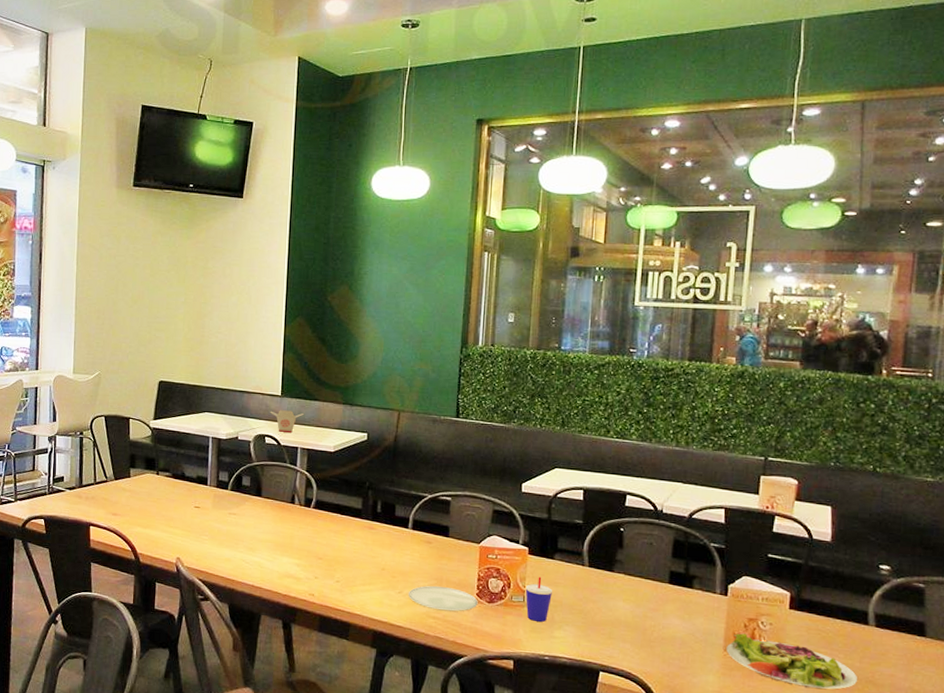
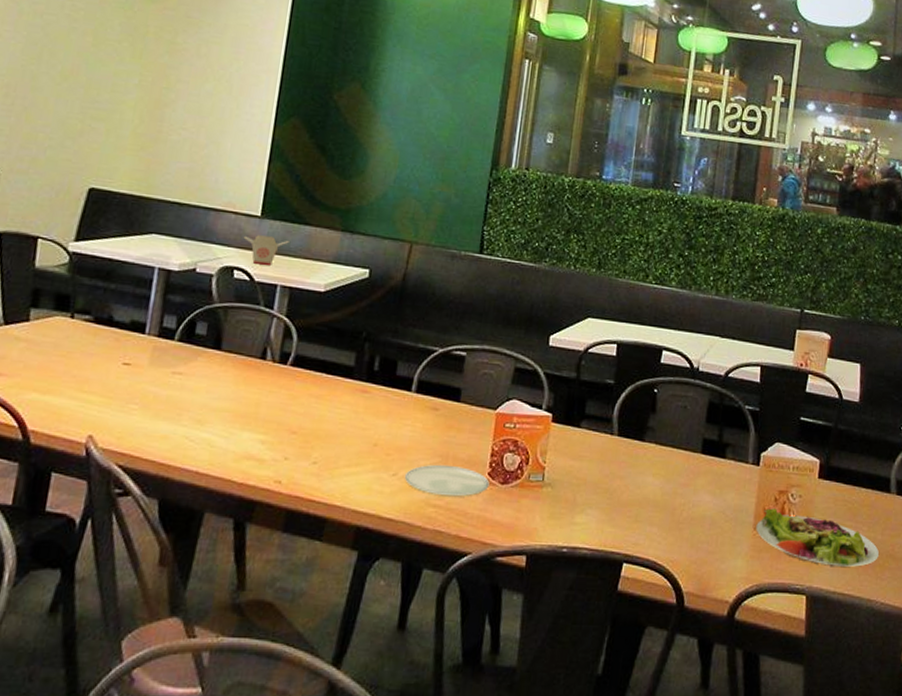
beverage cup: present [525,576,552,622] -> none [545,449,576,505]

